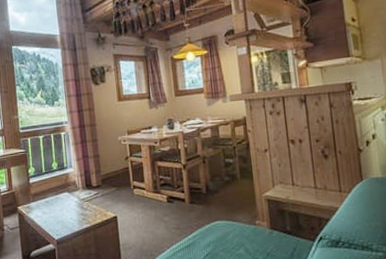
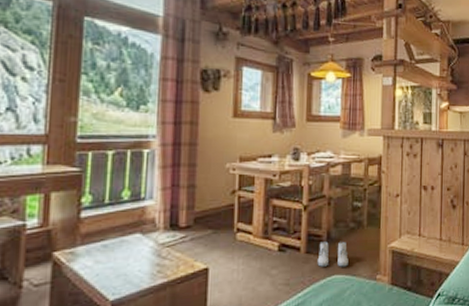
boots: none [200,192,228,214] -> present [317,241,348,267]

